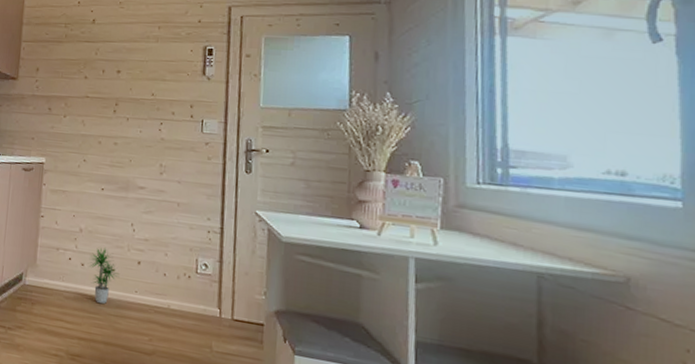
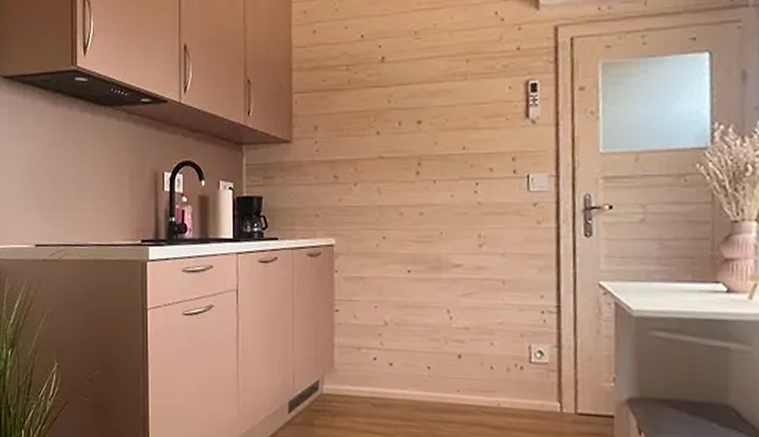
potted plant: present [90,247,120,304] -> none [400,342,437,409]

